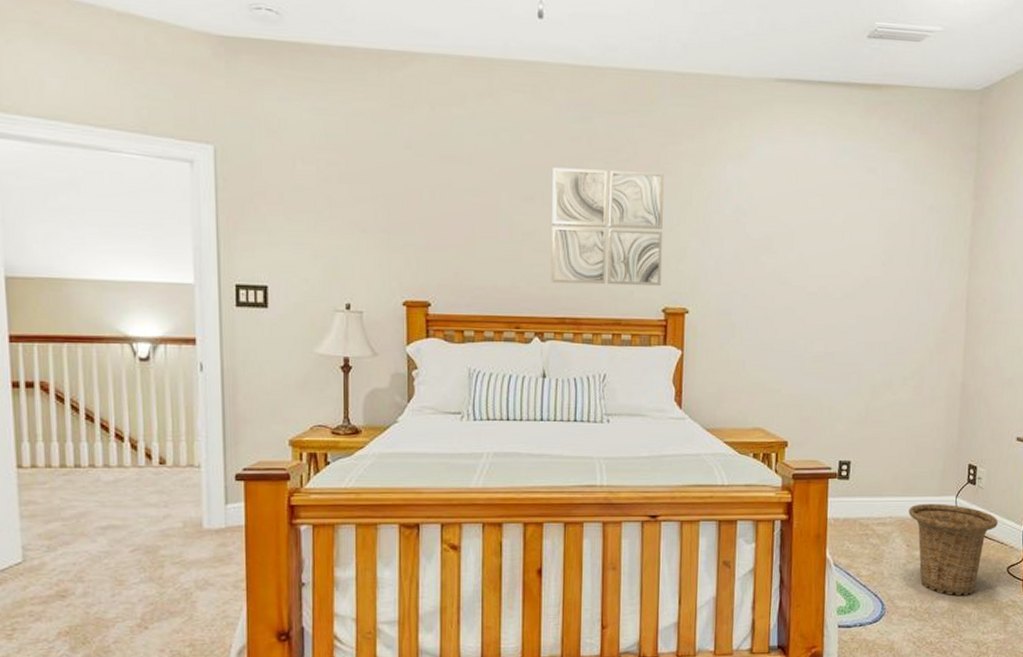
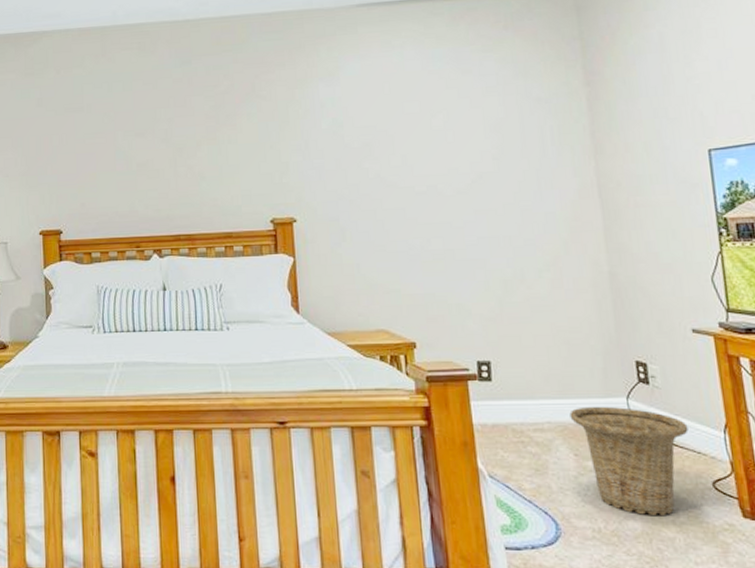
wall art: present [551,167,664,286] -> none [160,99,268,205]

